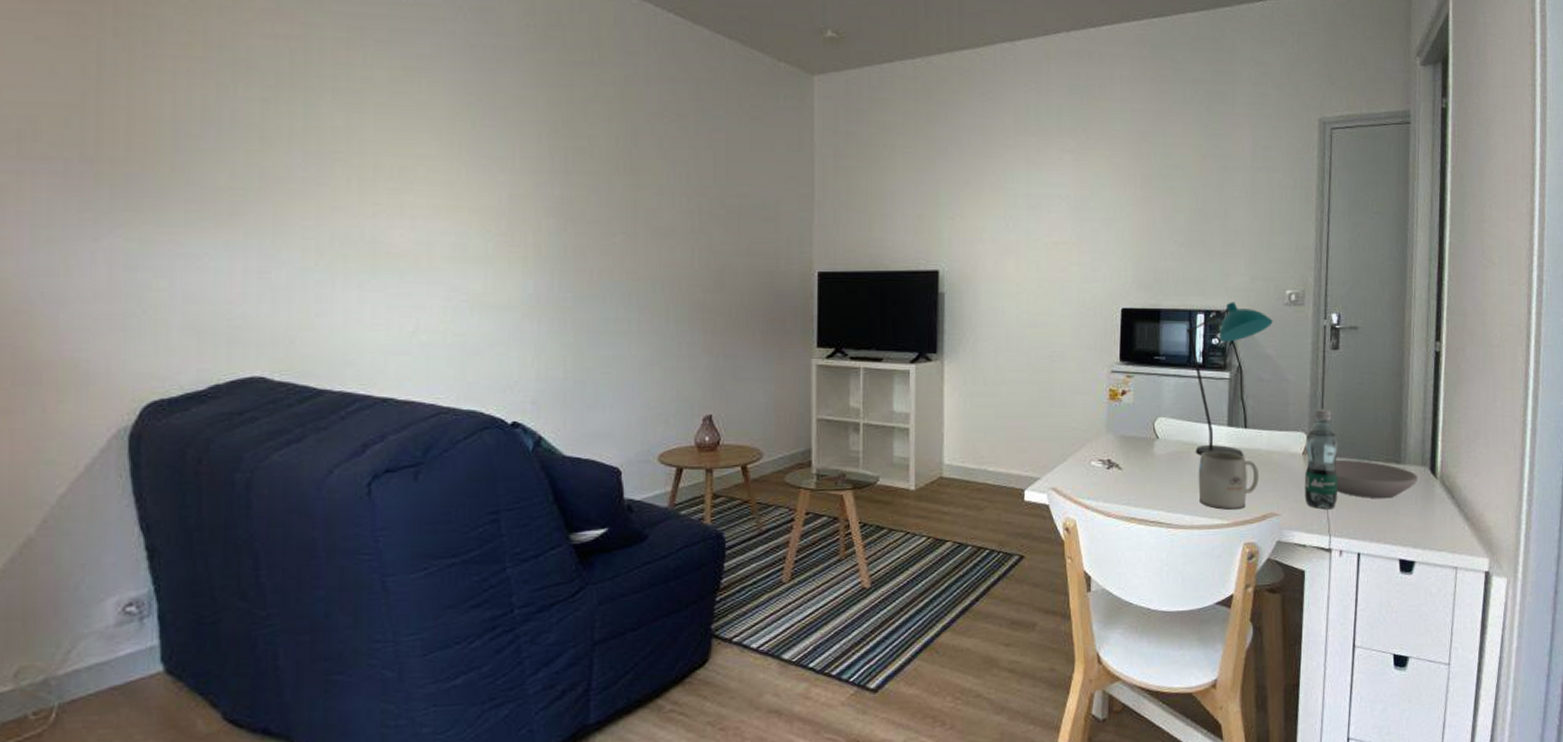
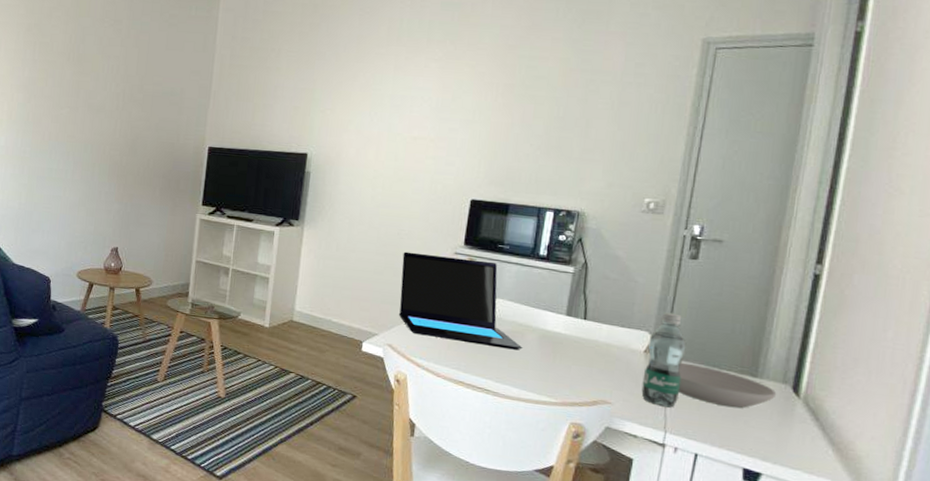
laptop: none [1057,376,1190,473] -> present [398,251,523,350]
desk lamp: present [1187,302,1273,457] -> none [531,204,627,345]
mug: present [1198,451,1259,511] -> none [528,334,594,392]

